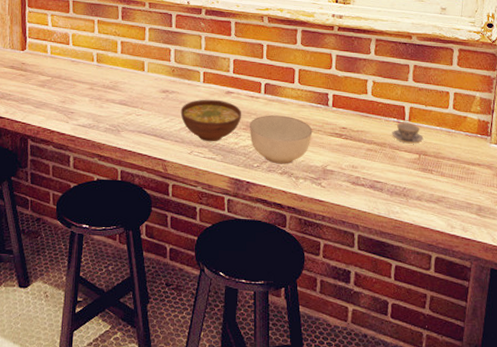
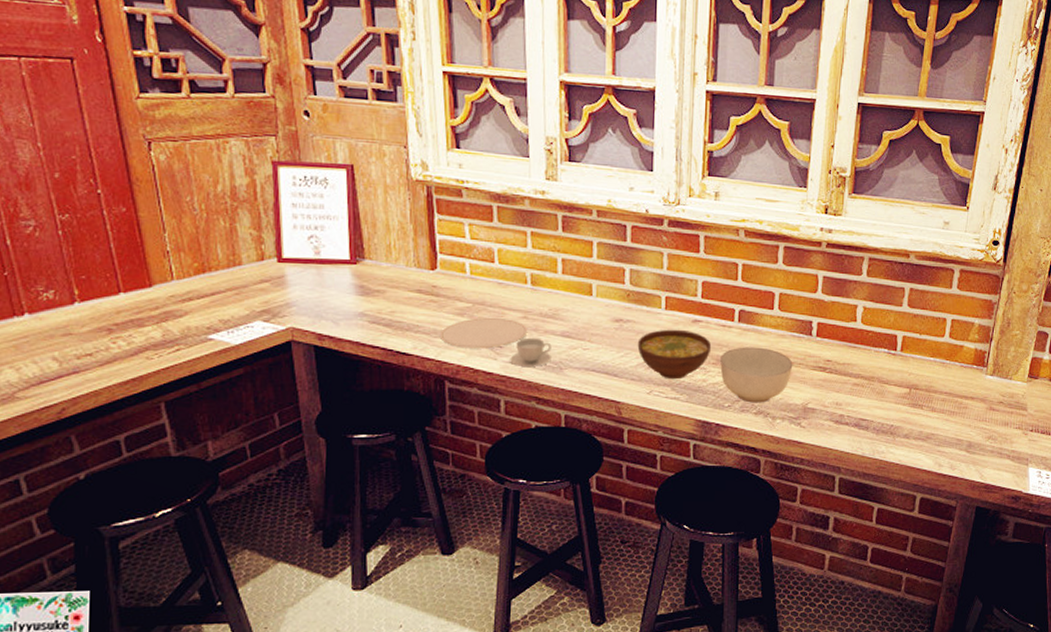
plate: none [25,88,93,114] -> present [439,317,528,349]
teacup: none [78,105,112,129] -> present [510,337,552,366]
teacup: present [392,122,424,144] -> none [881,353,916,377]

